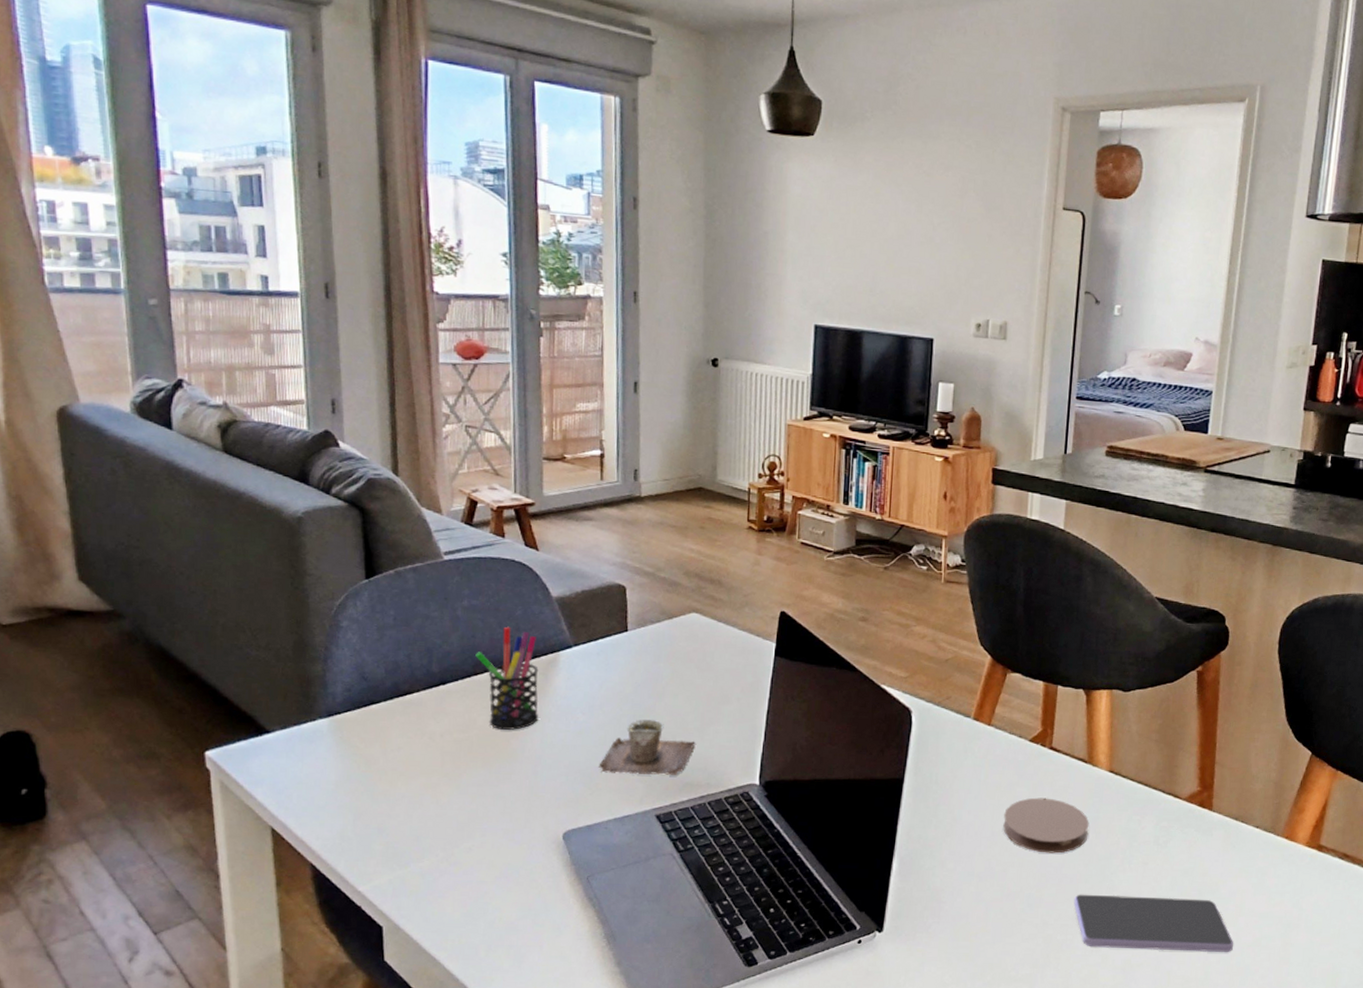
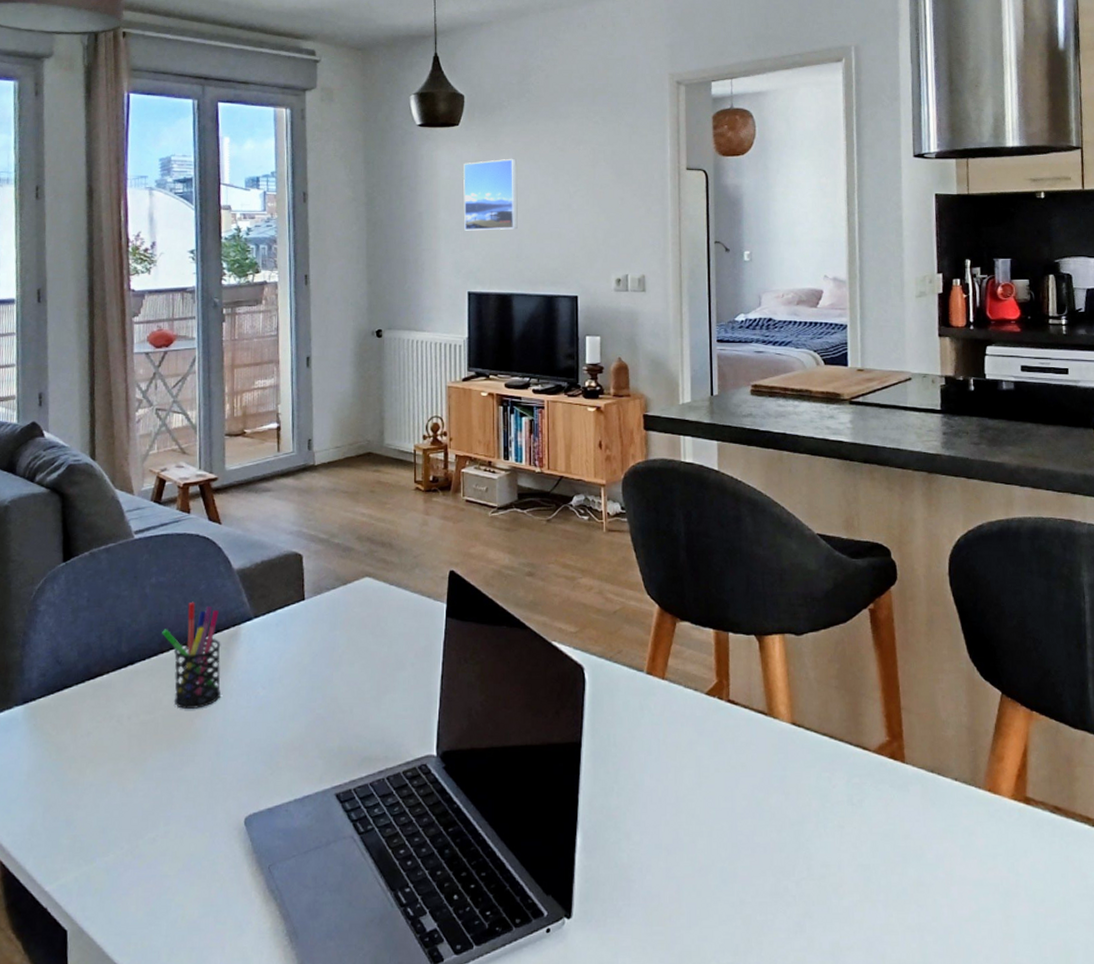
cup: present [599,718,695,775] -> none [279,690,372,750]
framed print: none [814,179,877,260] -> present [463,158,518,231]
coaster: present [1003,797,1089,854] -> none [687,756,778,820]
smartphone: present [1074,894,1234,952] -> none [770,865,950,930]

